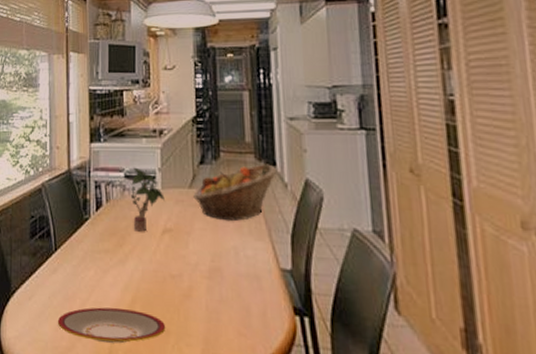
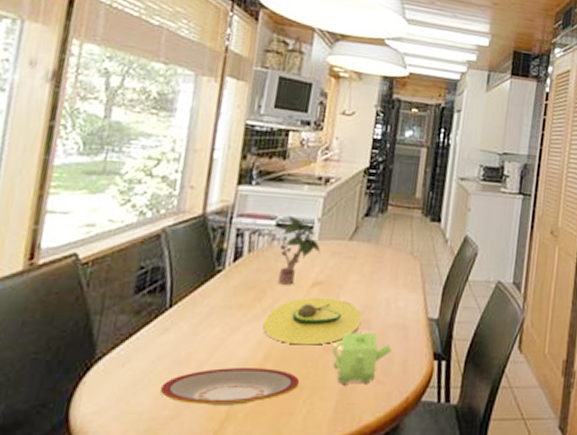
avocado: none [127,243,213,291] -> present [262,297,362,345]
teapot: none [191,280,248,335] -> present [332,332,392,384]
fruit basket: present [193,164,277,222] -> none [352,219,441,274]

